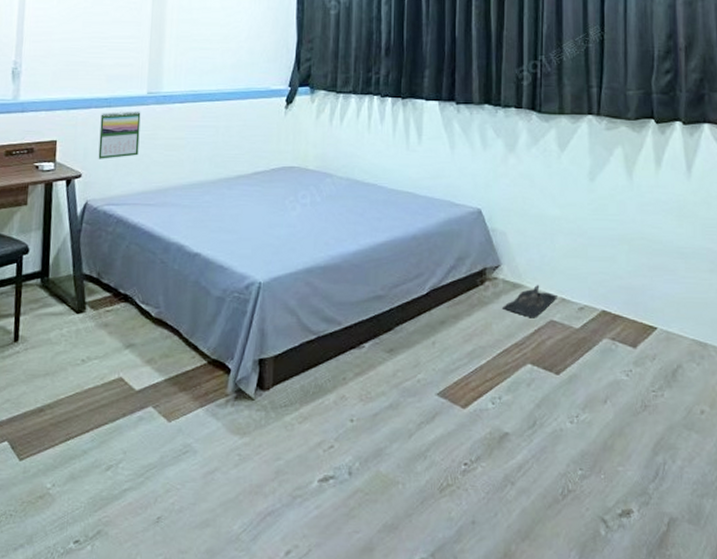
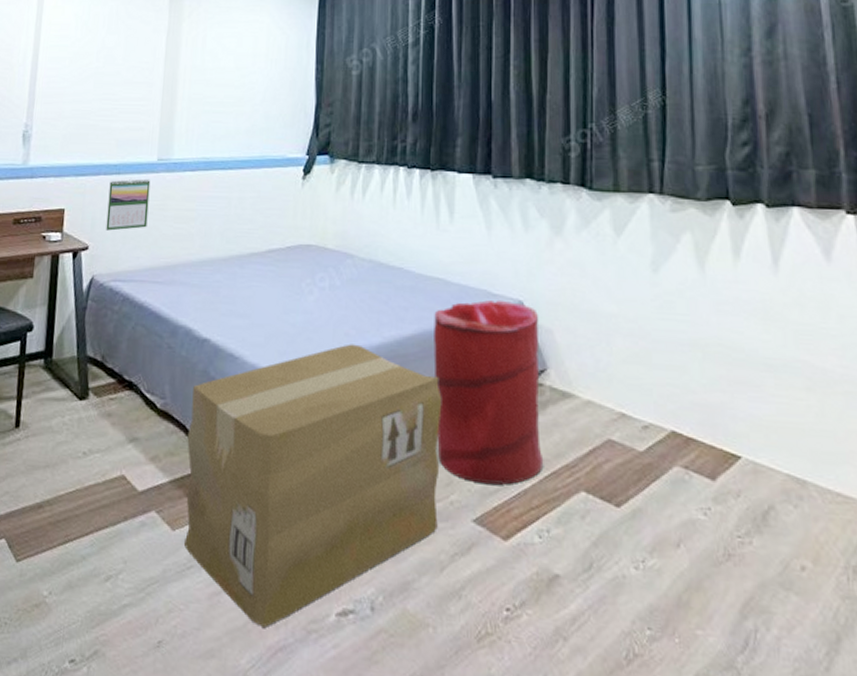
cardboard box: none [180,252,411,497] -> present [184,344,442,627]
laundry hamper: none [403,208,497,364] -> present [433,300,544,485]
bag: present [502,285,559,318] -> none [550,395,618,436]

